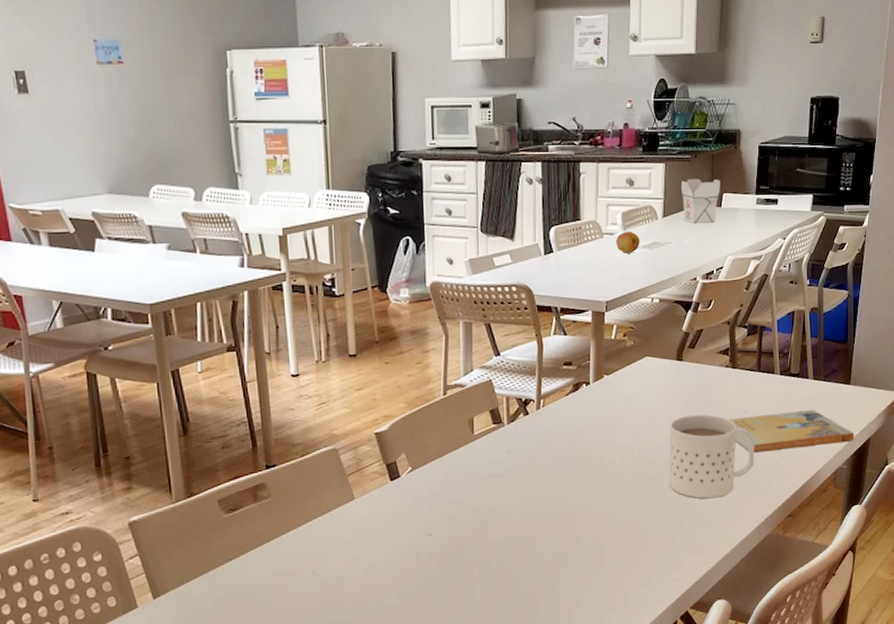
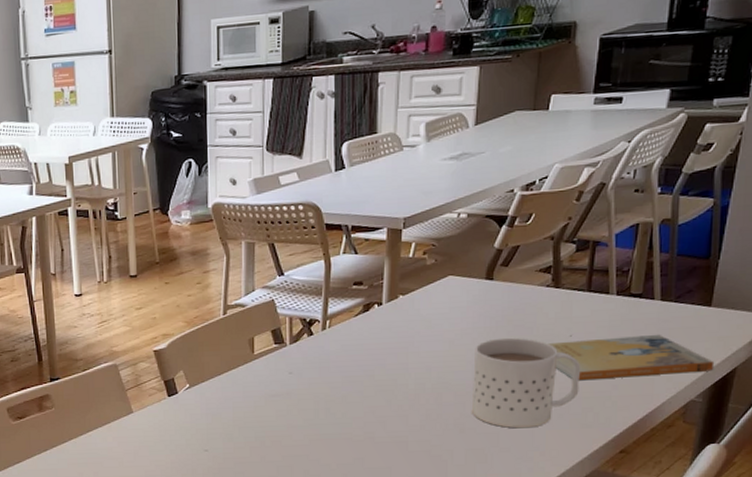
toaster: present [475,121,520,156] -> none [263,34,311,73]
fruit: present [616,231,640,254] -> none [418,142,446,166]
takeout container: present [681,178,720,225] -> none [499,79,548,131]

